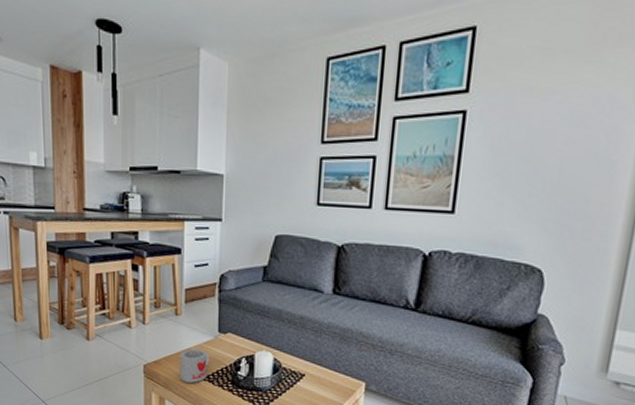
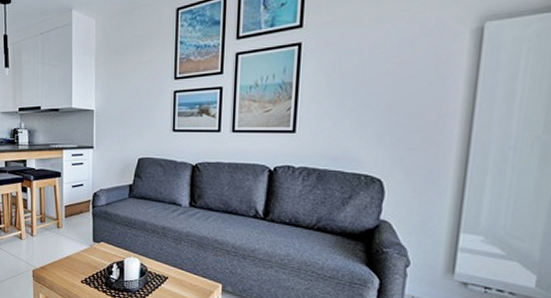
mug: present [180,349,209,383] -> none [62,256,86,285]

